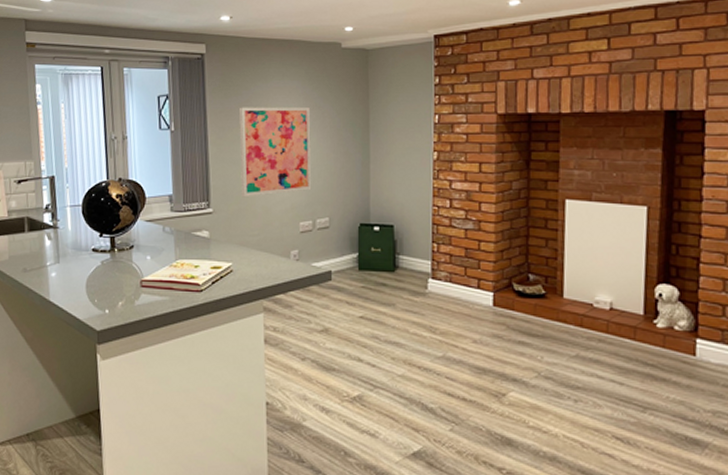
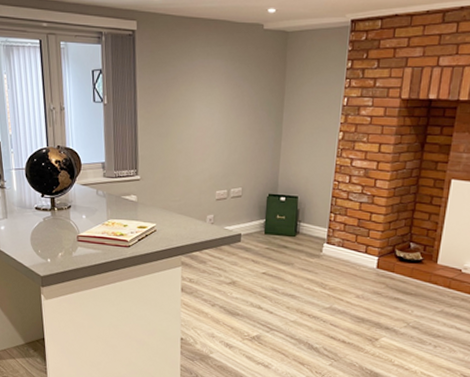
wall art: present [239,106,312,198] -> none [165,83,231,167]

